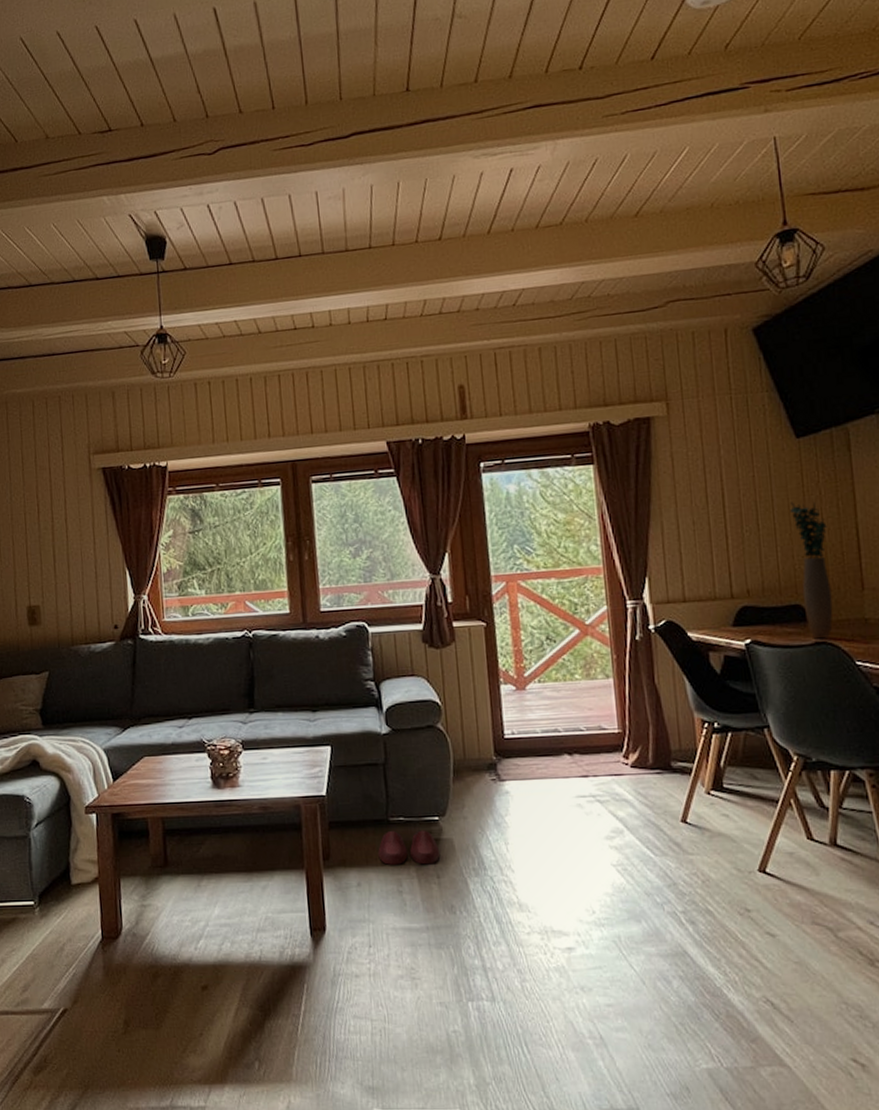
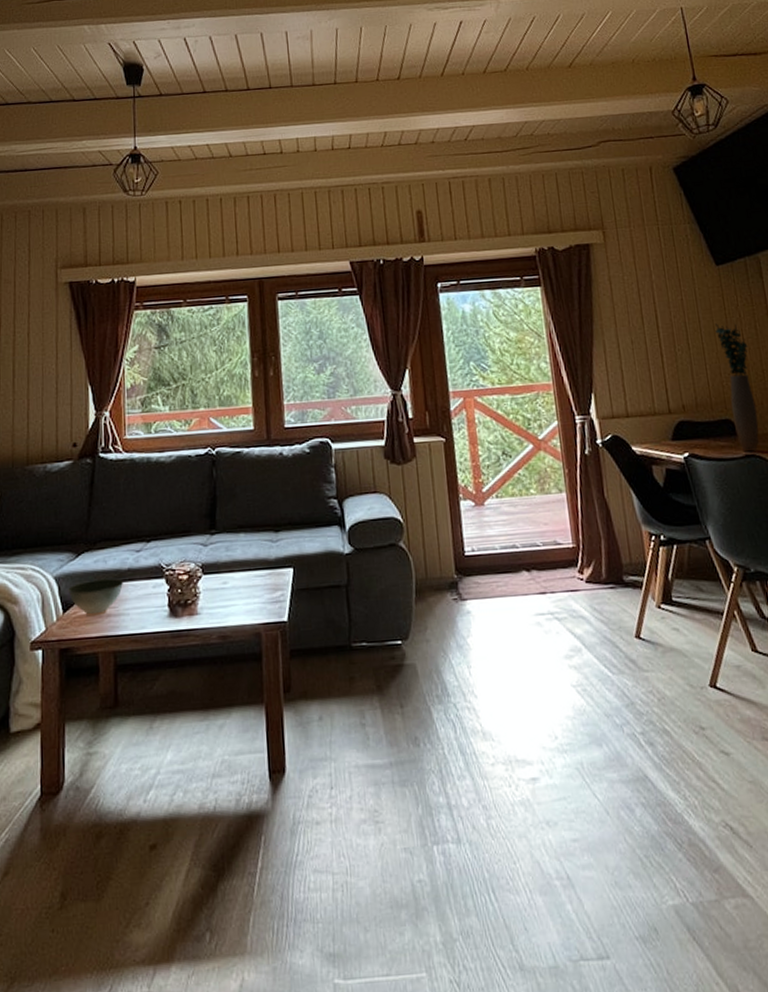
bowl: none [117,752,168,786] -> present [68,579,123,617]
slippers: present [378,830,441,865] -> none [340,655,404,695]

